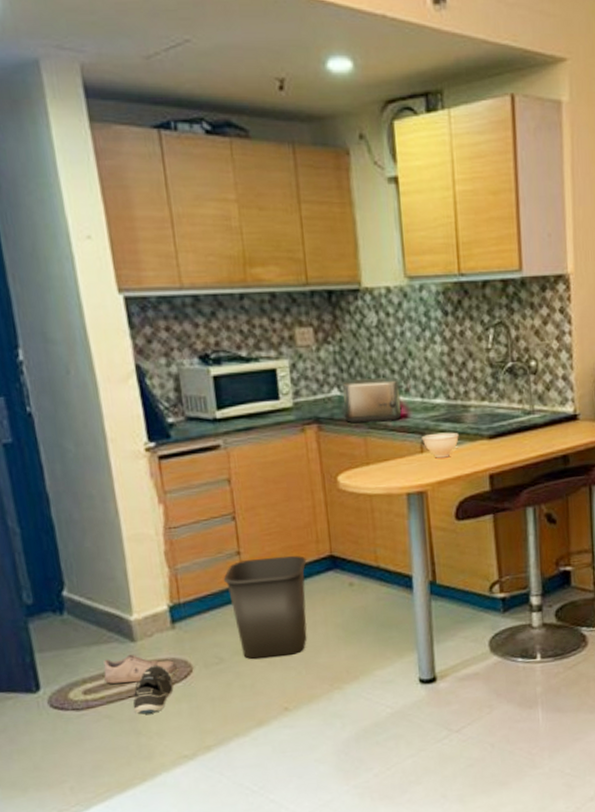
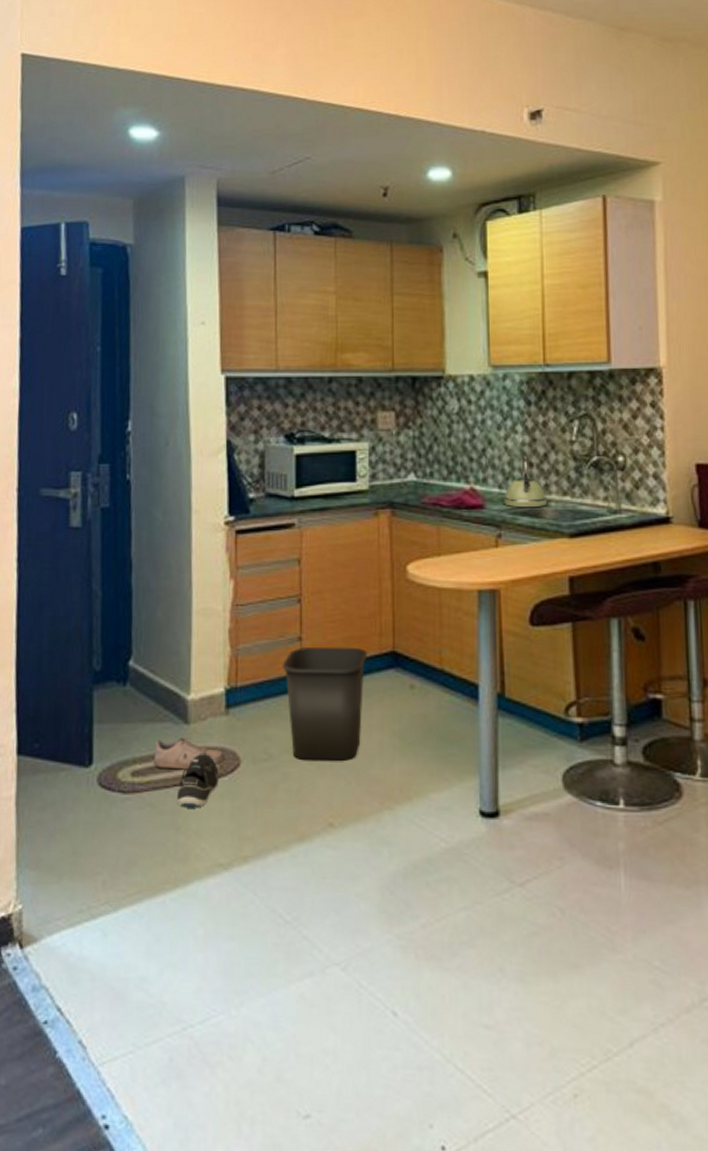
toaster: present [342,377,404,424] -> none [418,465,482,511]
bowl: present [421,432,459,458] -> none [497,527,537,554]
kettle: none [426,363,468,415] -> present [503,454,548,508]

